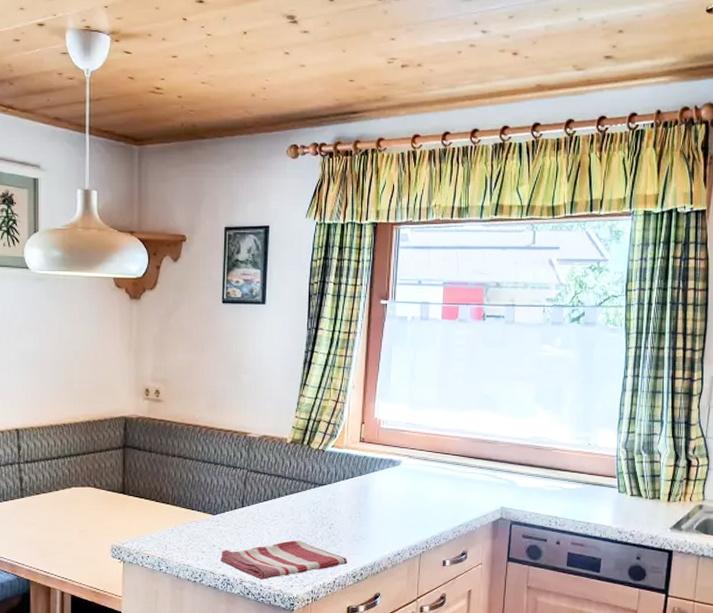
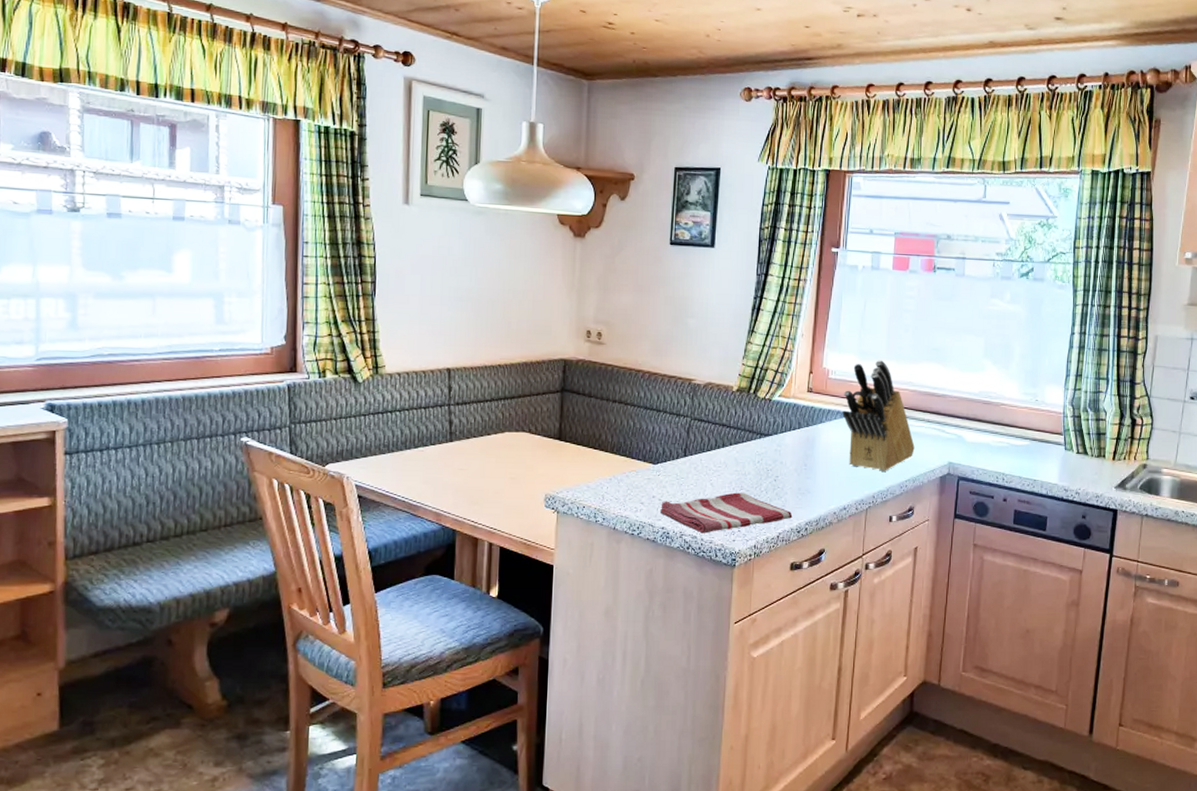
knife block: none [394,409,467,517] -> present [842,360,915,471]

